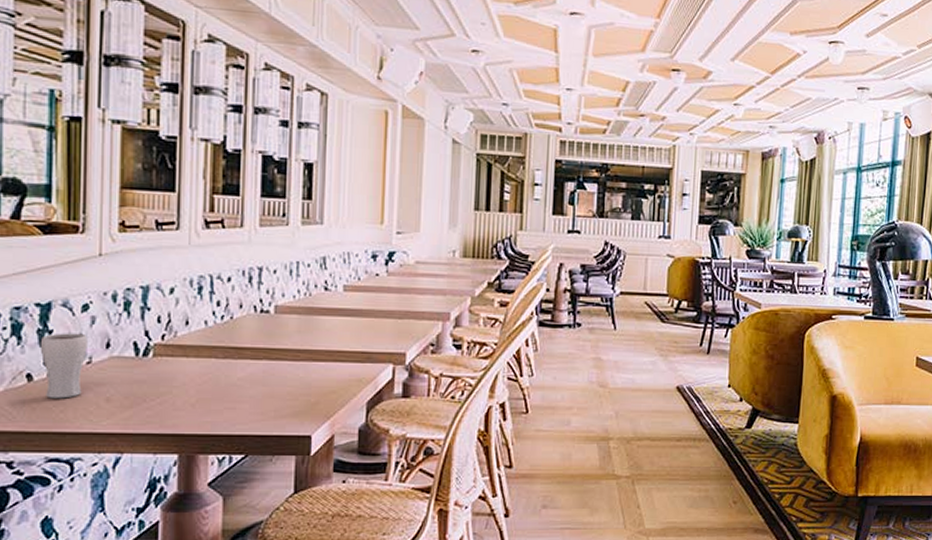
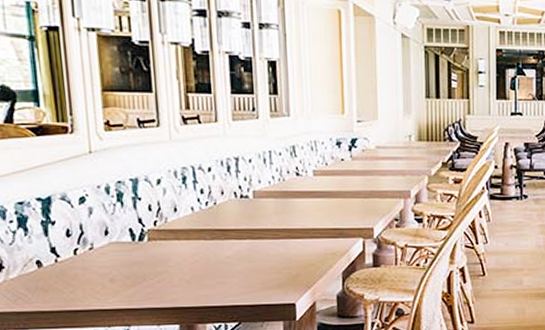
drinking glass: present [40,333,87,399] -> none [45,223,88,281]

